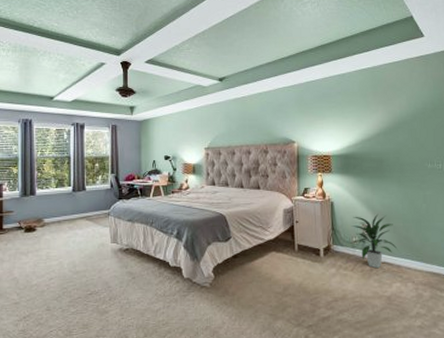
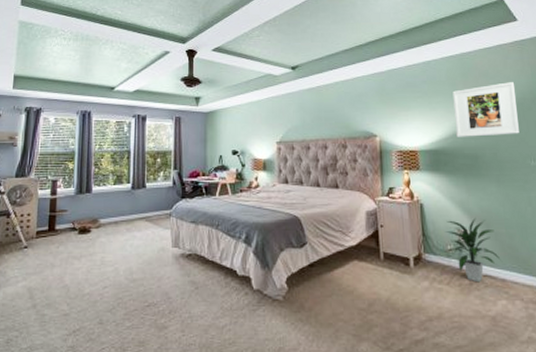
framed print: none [363,93,420,143] -> present [452,82,519,137]

